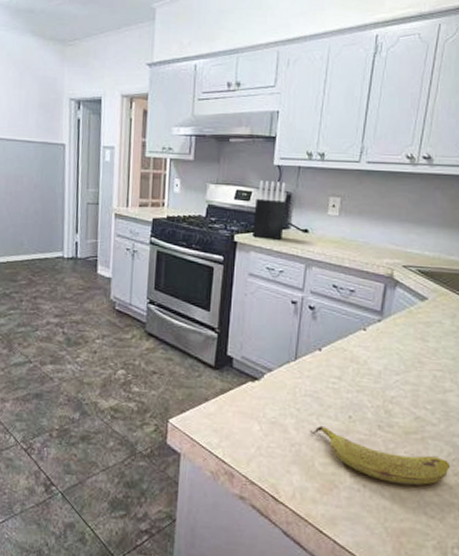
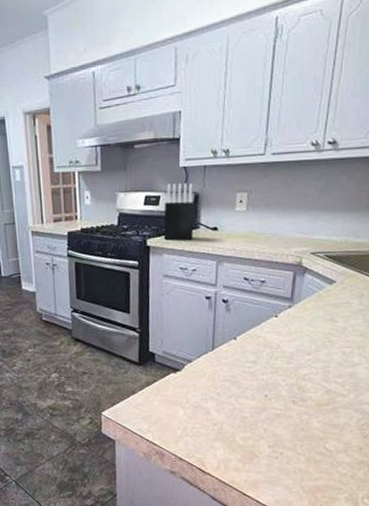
fruit: present [310,425,451,485] -> none [230,405,361,448]

